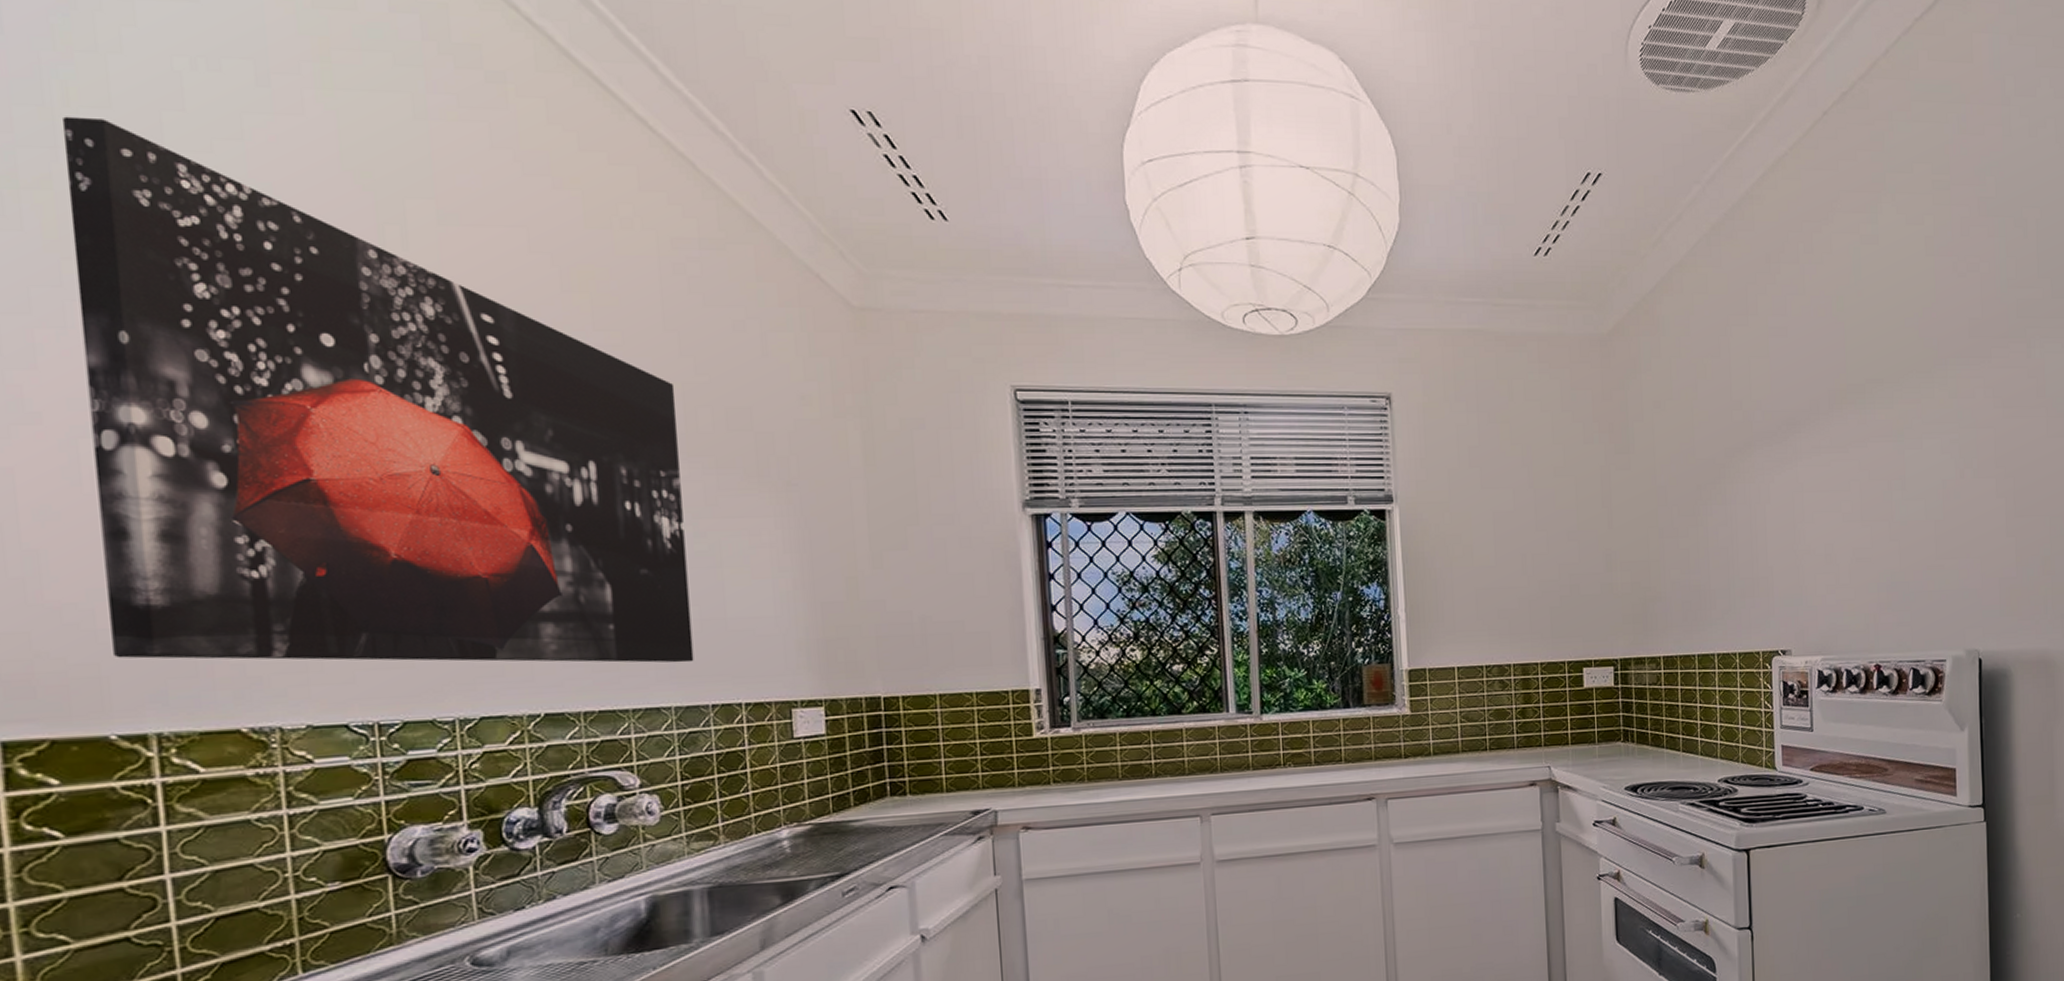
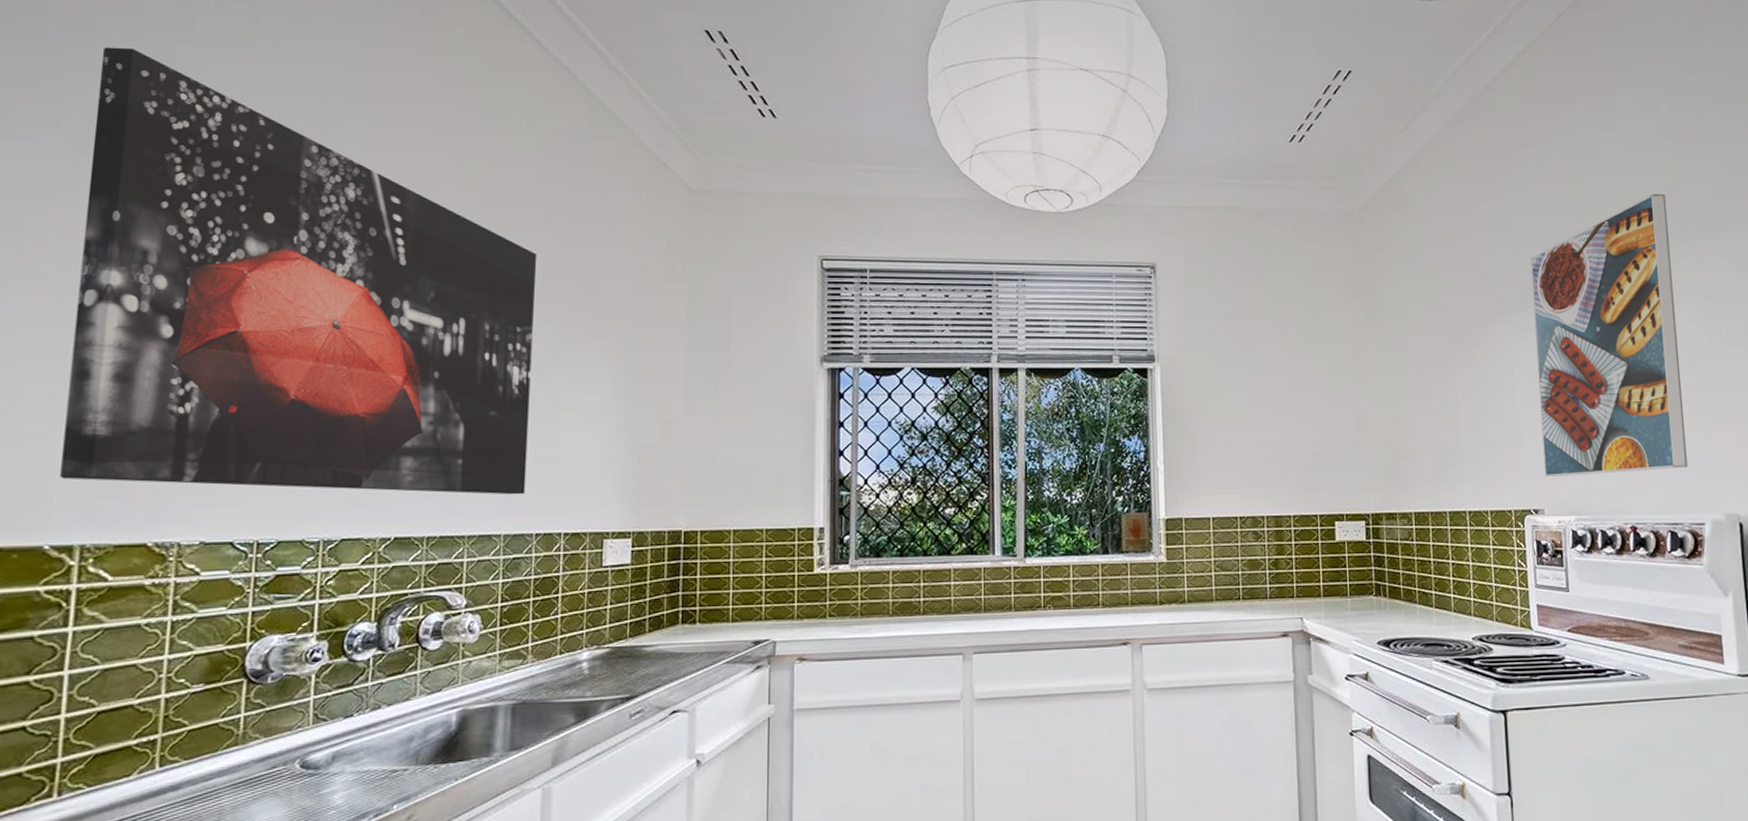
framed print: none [1785,316,1933,617] -> present [1530,194,1688,477]

